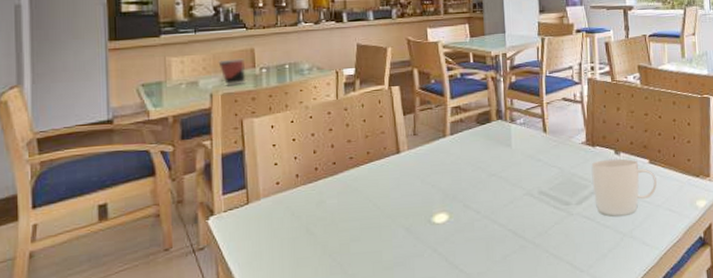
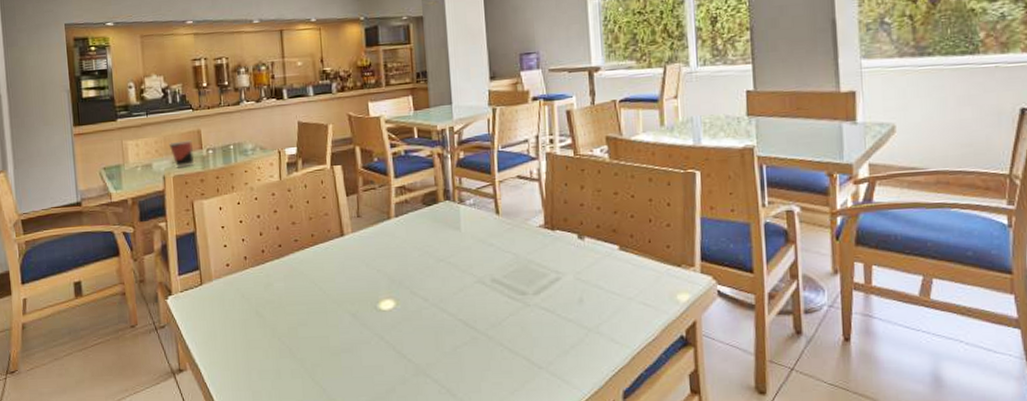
mug: present [591,158,657,218] -> none [550,244,629,310]

